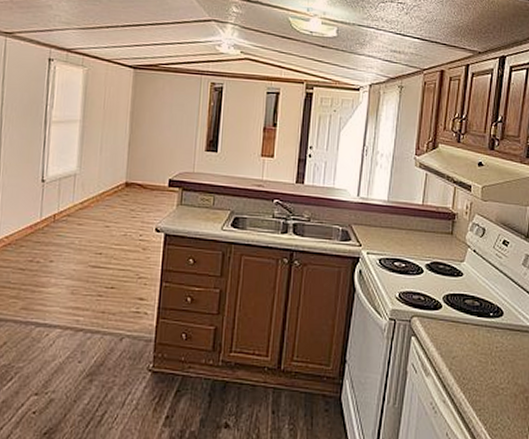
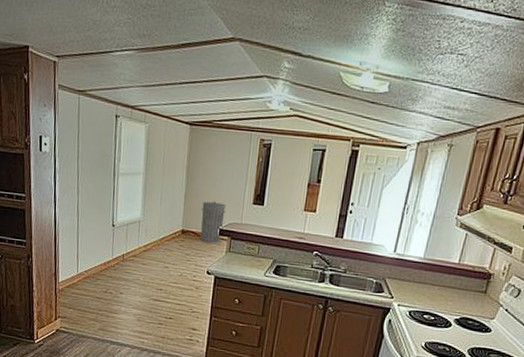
trash can: none [147,149,175,196] -> present [200,201,226,243]

